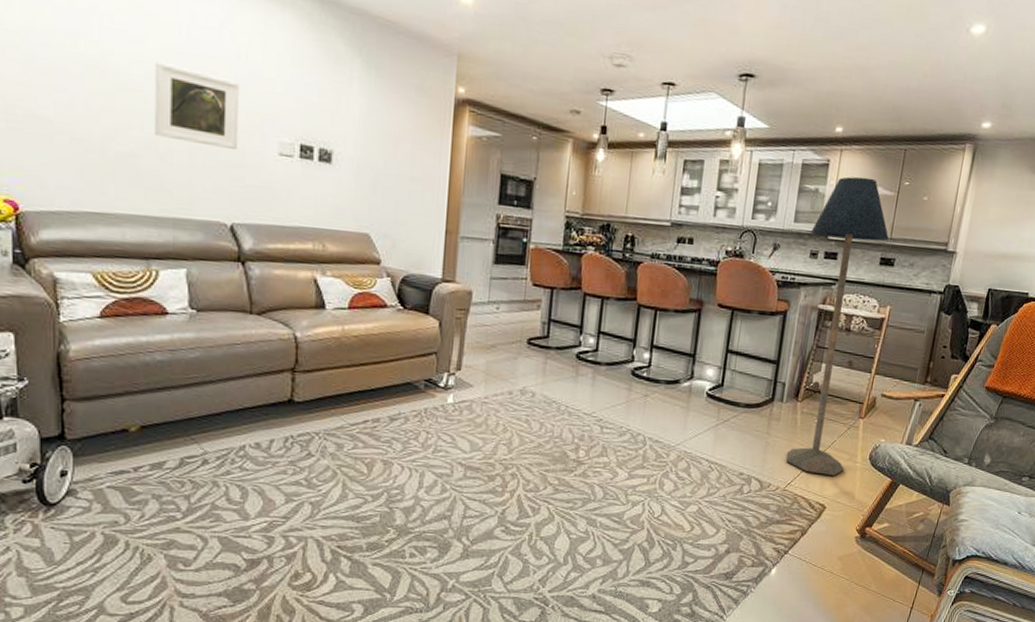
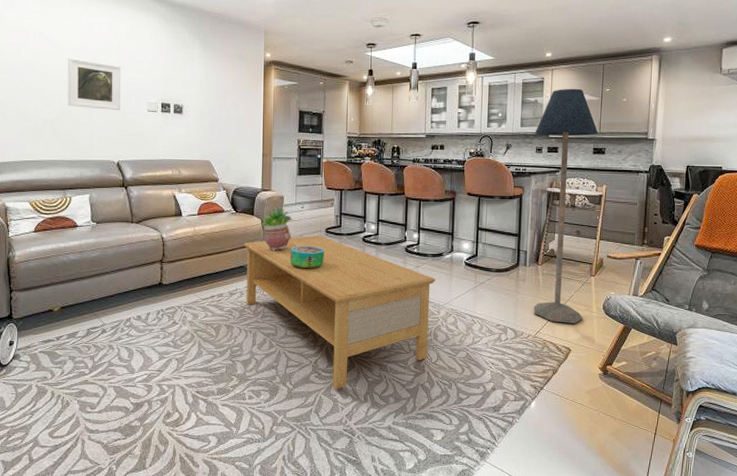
coffee table: none [412,347,669,548] -> present [243,235,436,390]
potted plant: none [436,303,483,365] -> present [259,205,293,251]
decorative bowl: none [476,359,524,392] -> present [290,246,324,269]

